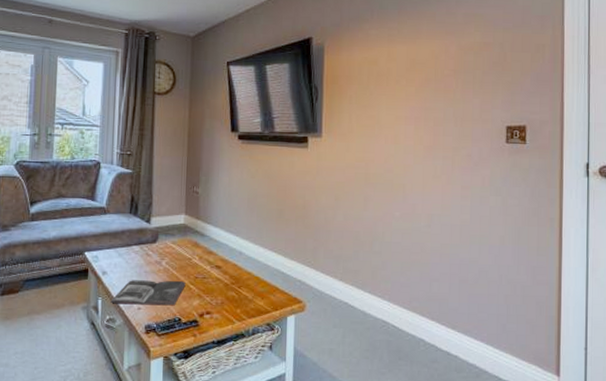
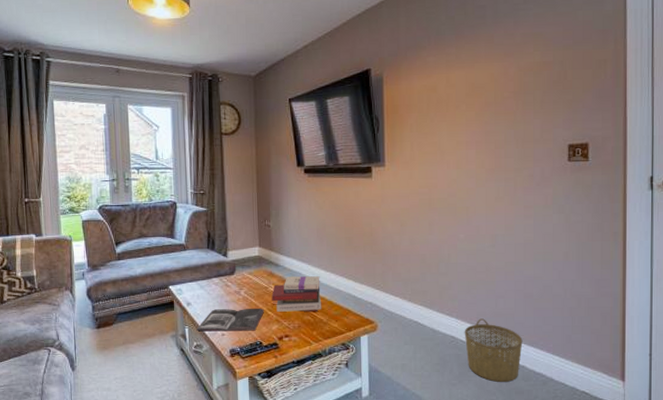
books: none [195,248,248,287] -> present [271,276,322,312]
basket: none [396,302,456,373] -> present [464,318,523,382]

